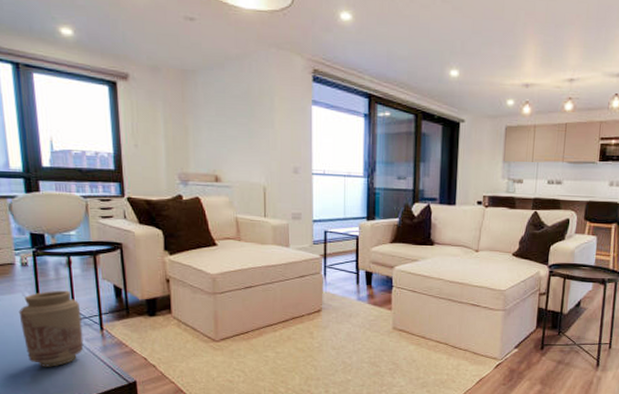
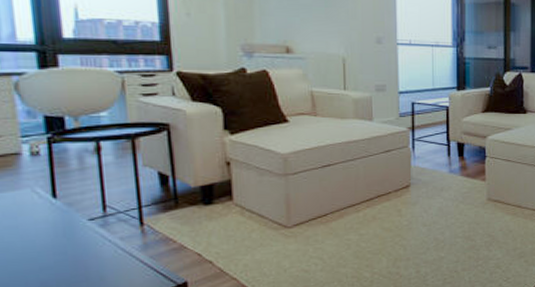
vase: present [18,290,84,367] -> none [25,181,117,276]

